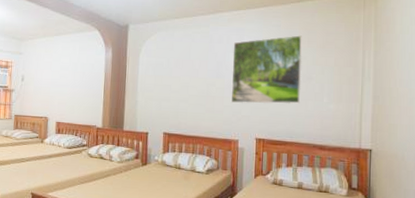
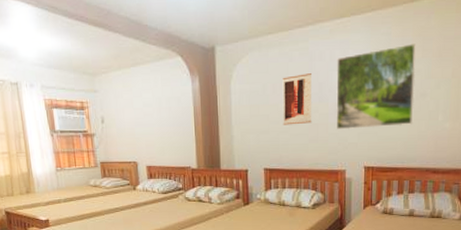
wall art: none [183,53,211,96] -> present [283,73,312,125]

